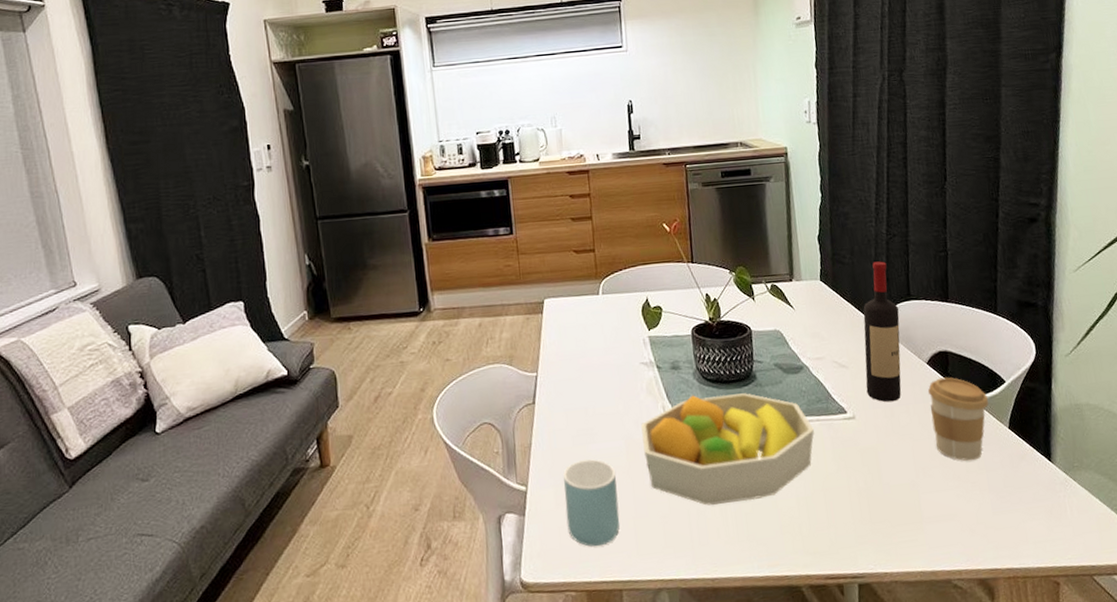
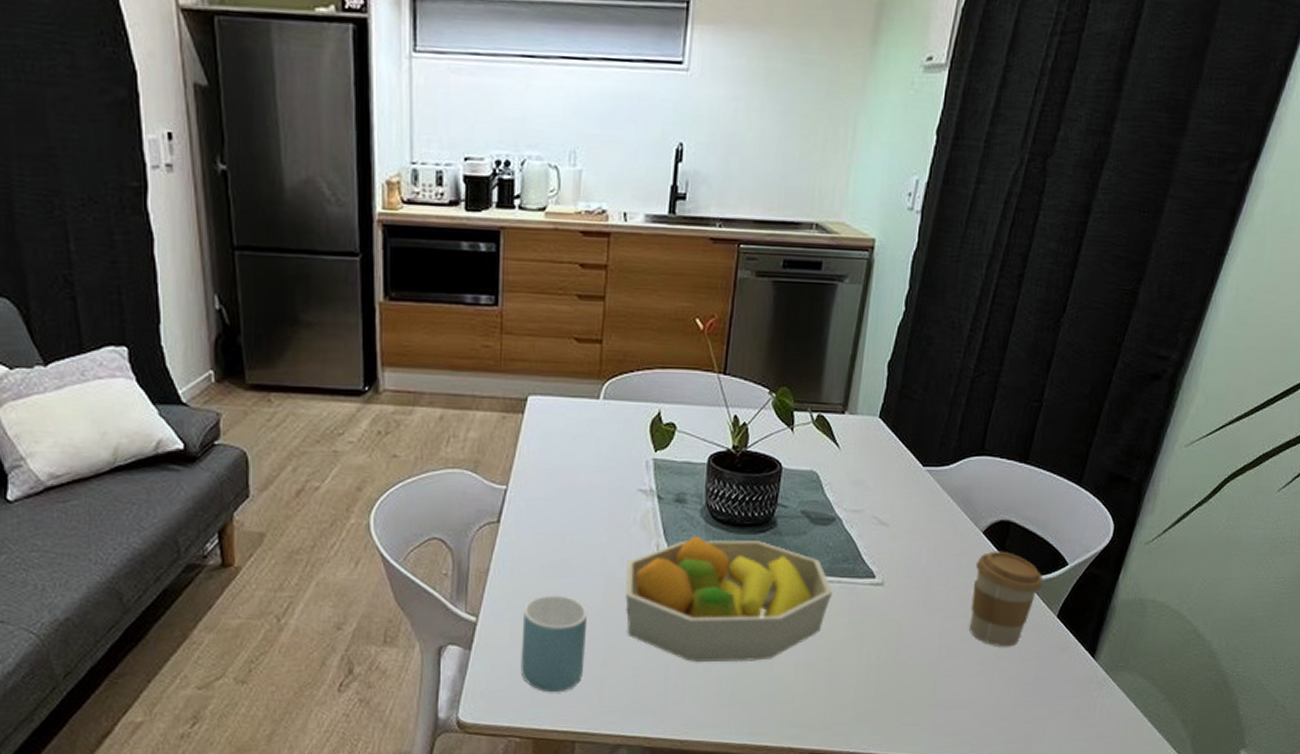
wine bottle: present [863,261,902,403] -> none [904,403,966,572]

